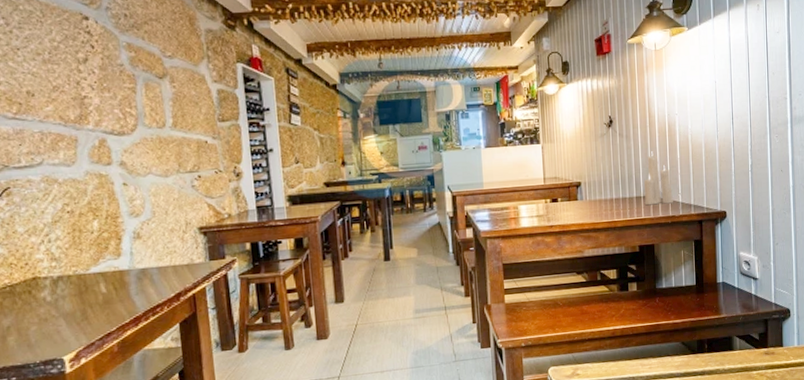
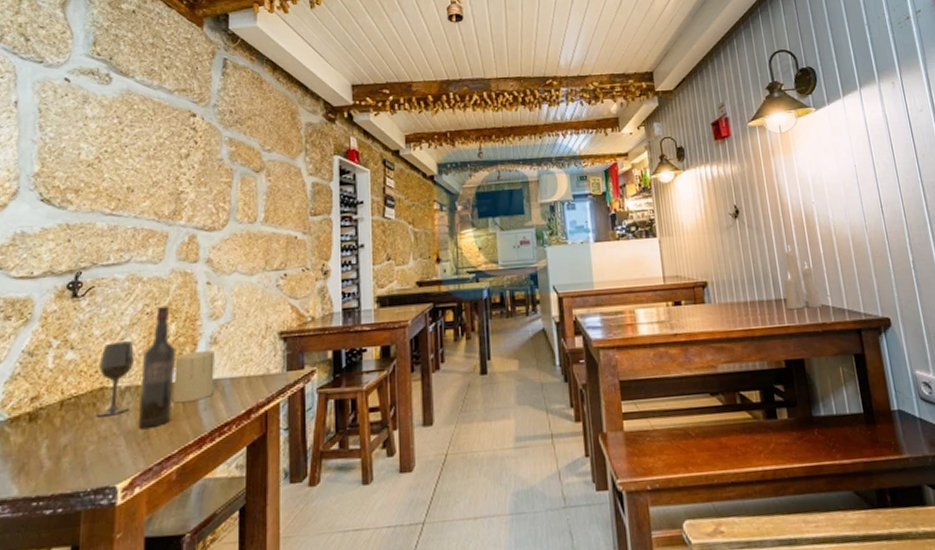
wine glass: none [28,237,65,303] -> present [95,341,134,417]
wine bottle: none [70,204,106,311] -> present [137,305,175,428]
candle: none [102,244,143,290] -> present [174,350,215,404]

